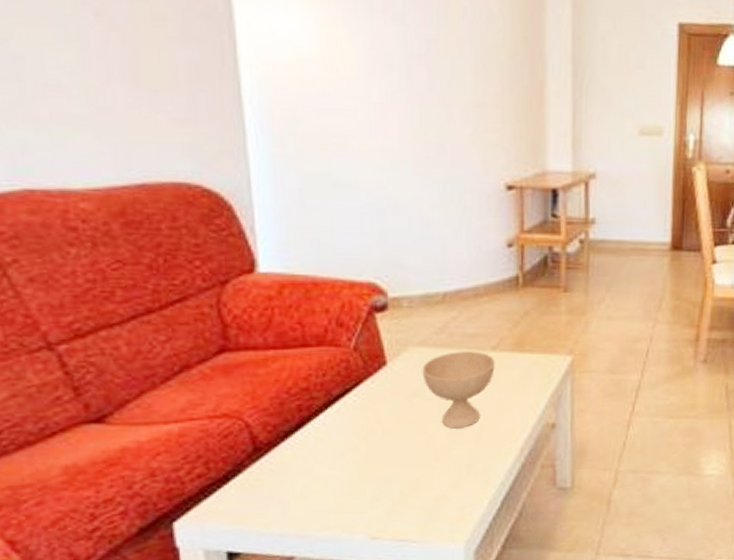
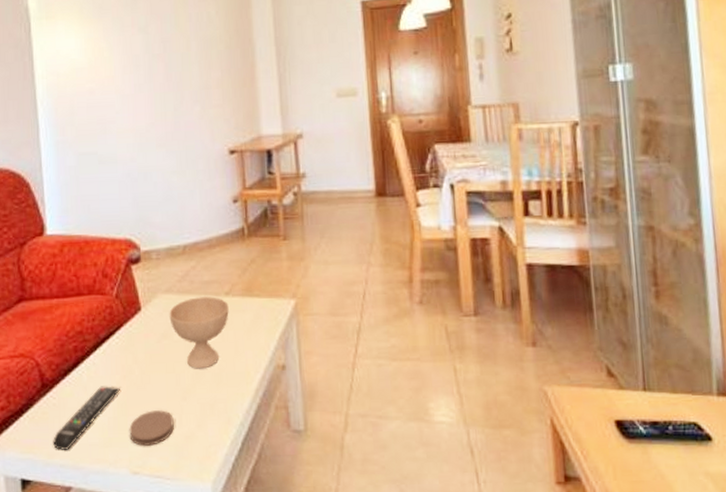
remote control: none [269,448,358,519] -> present [53,386,120,450]
coaster: none [368,472,423,510] -> present [129,410,174,446]

